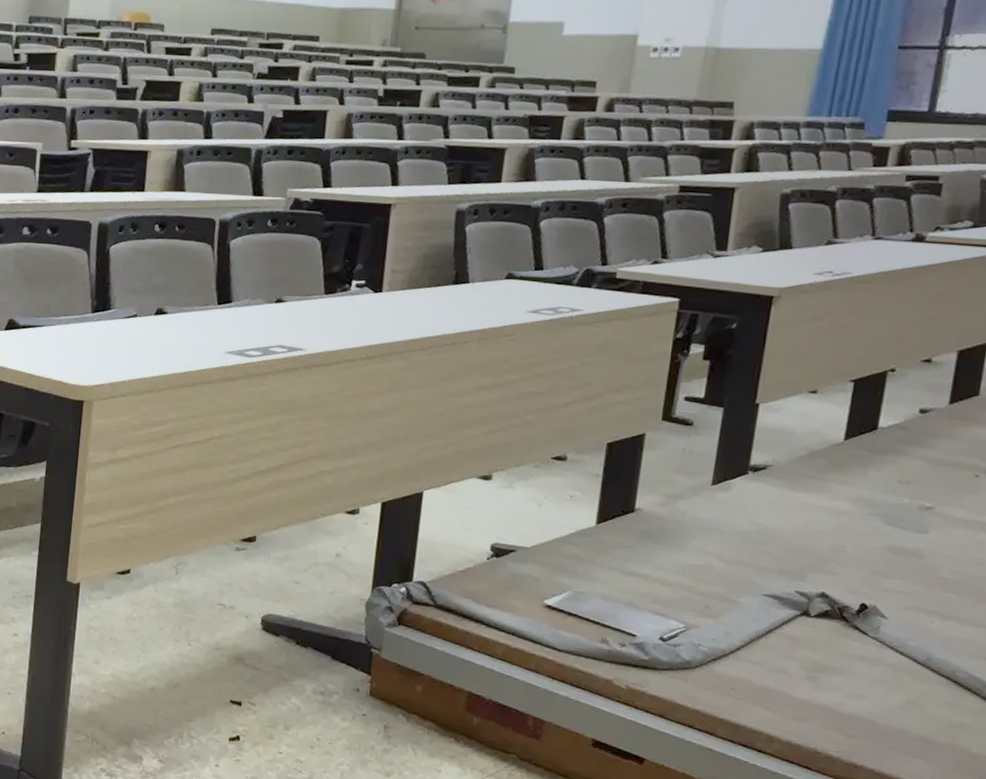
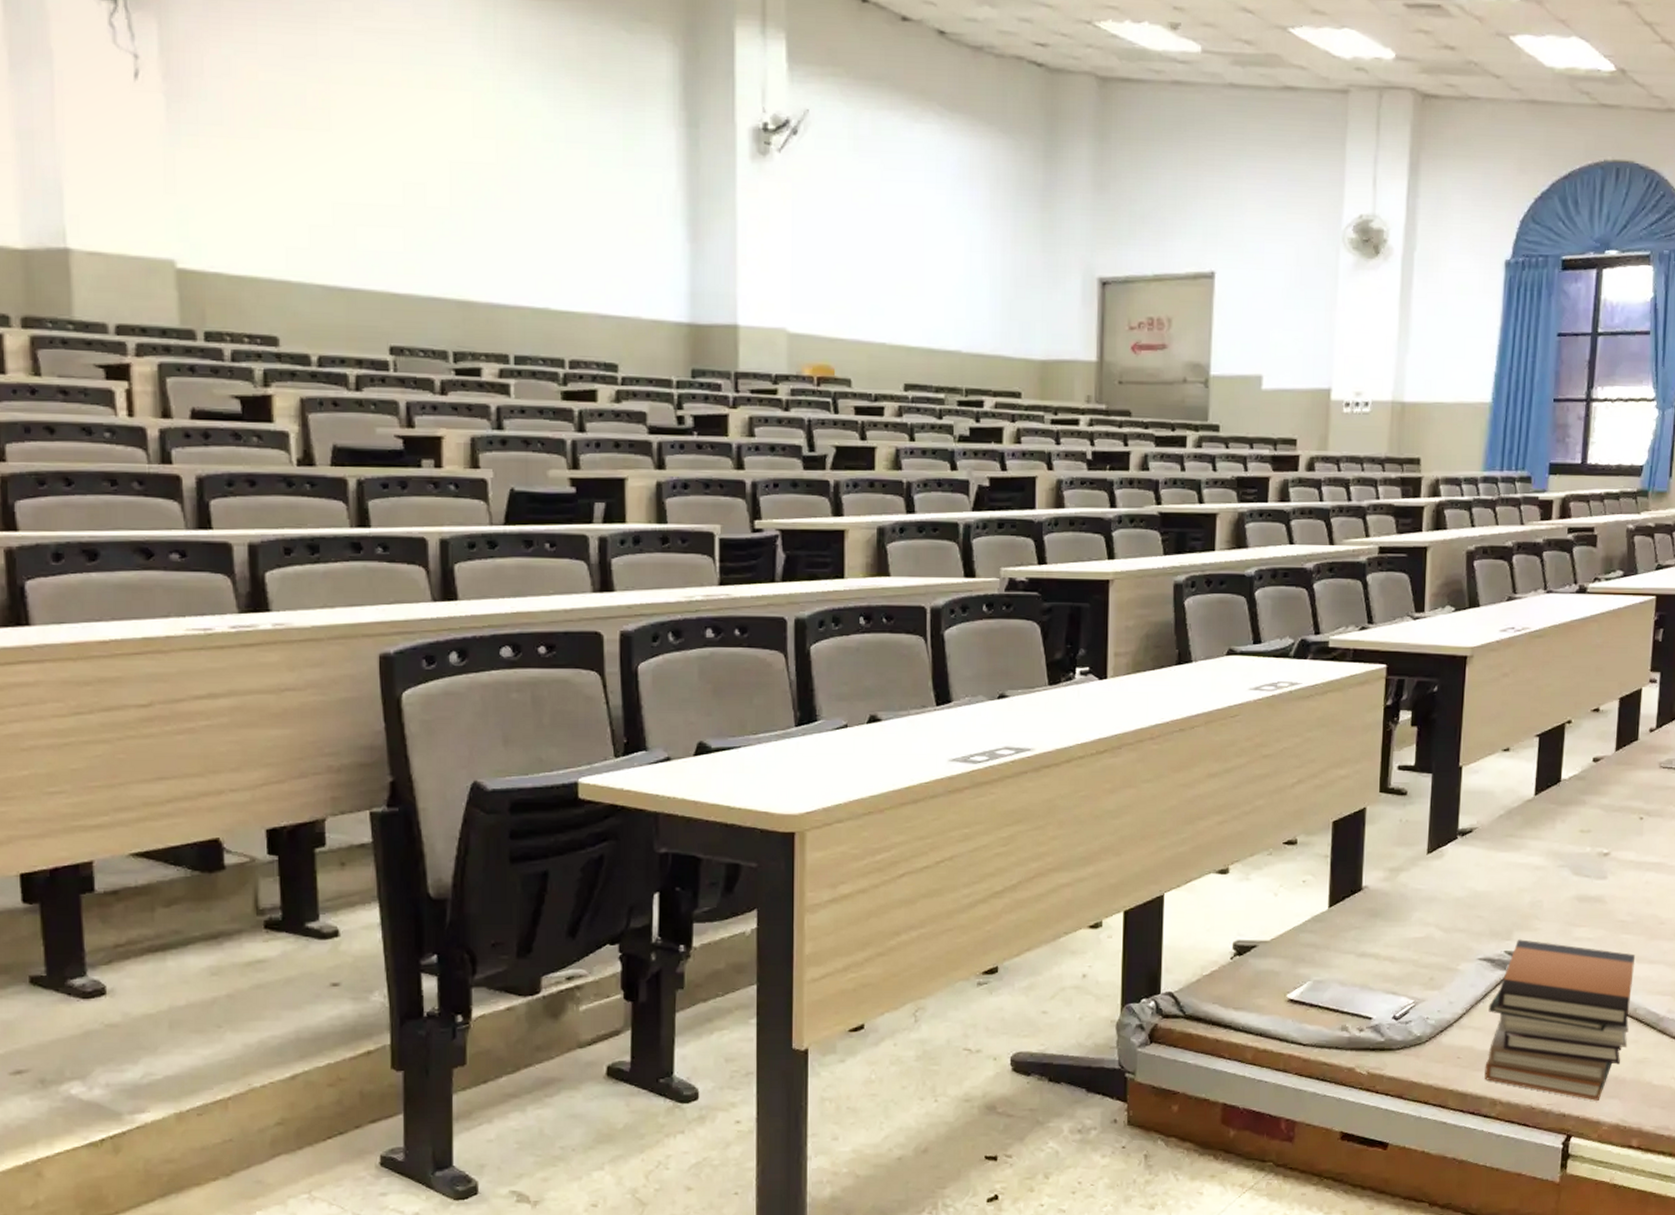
book stack: none [761,581,959,758] -> present [1484,939,1636,1101]

